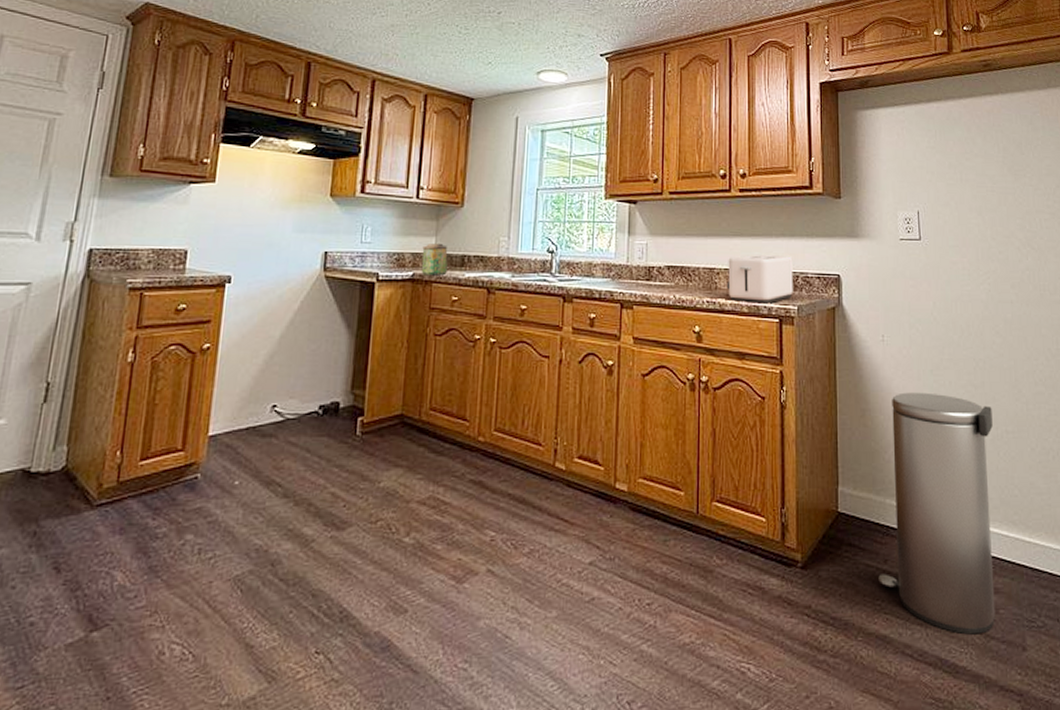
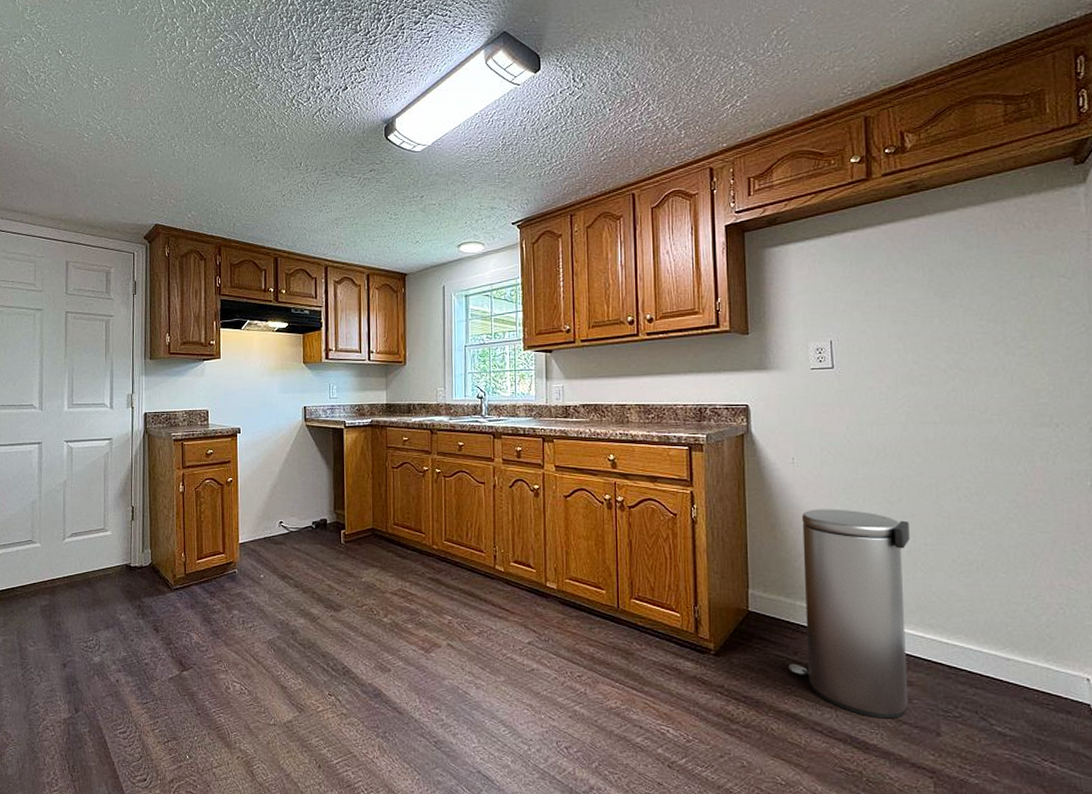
canister: present [421,243,448,277] -> none [377,395,397,423]
toaster: present [726,254,793,304] -> none [637,390,702,434]

